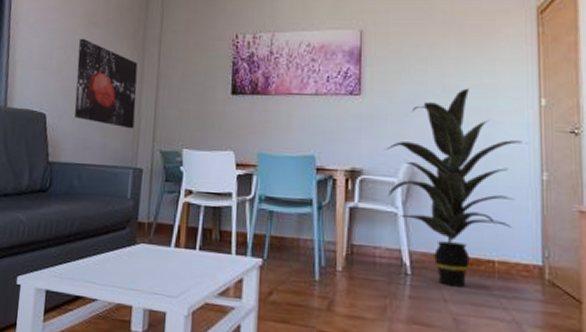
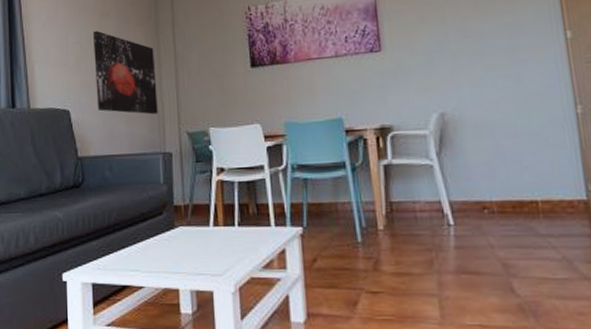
indoor plant: present [384,88,528,287] -> none [411,30,558,232]

